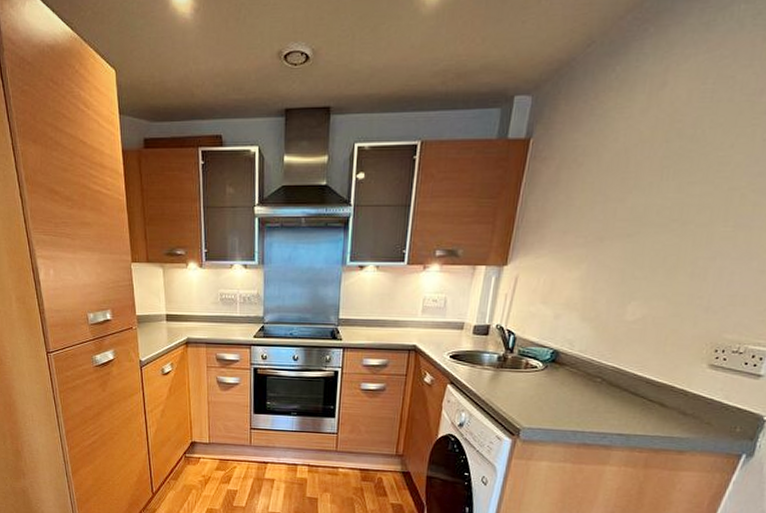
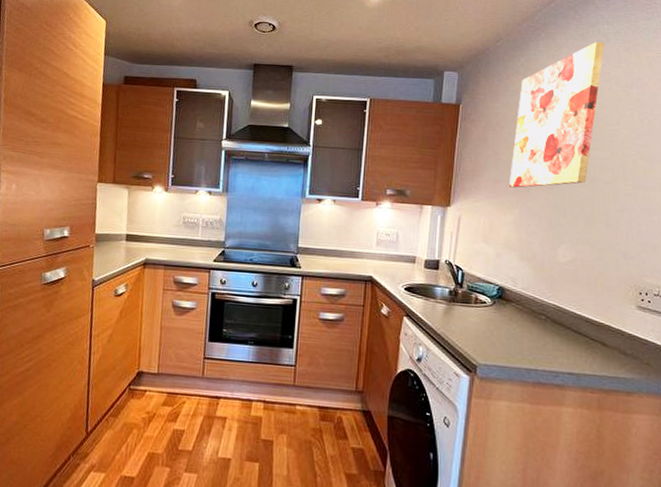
wall art: none [580,31,737,239] -> present [510,41,605,188]

